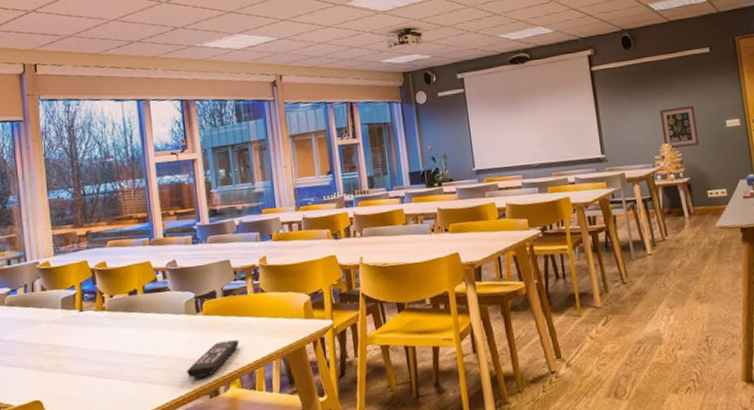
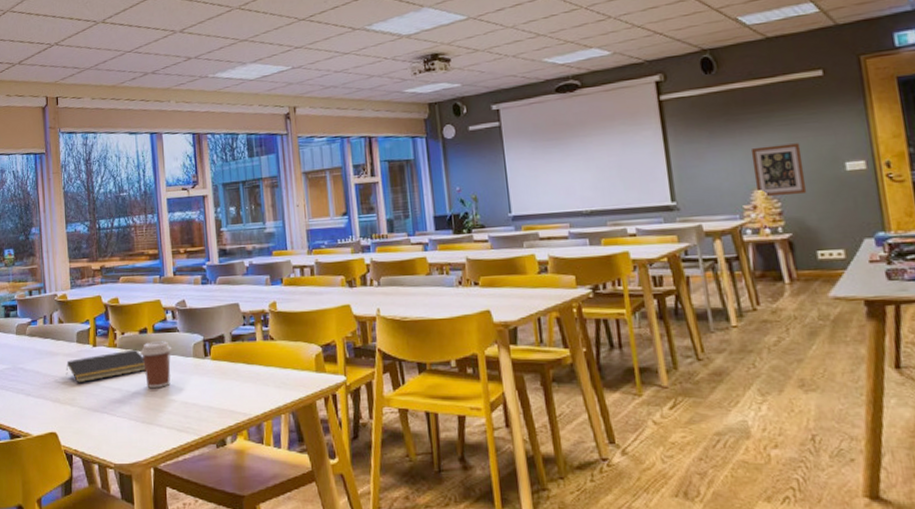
notepad: none [50,311,137,349] -> present [66,349,146,384]
coffee cup: none [130,300,164,347] -> present [140,341,172,388]
remote control: present [187,340,239,378] -> none [194,389,247,425]

